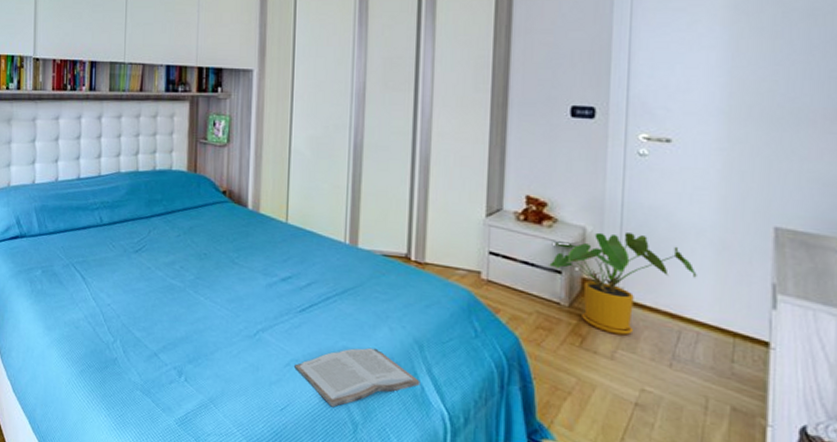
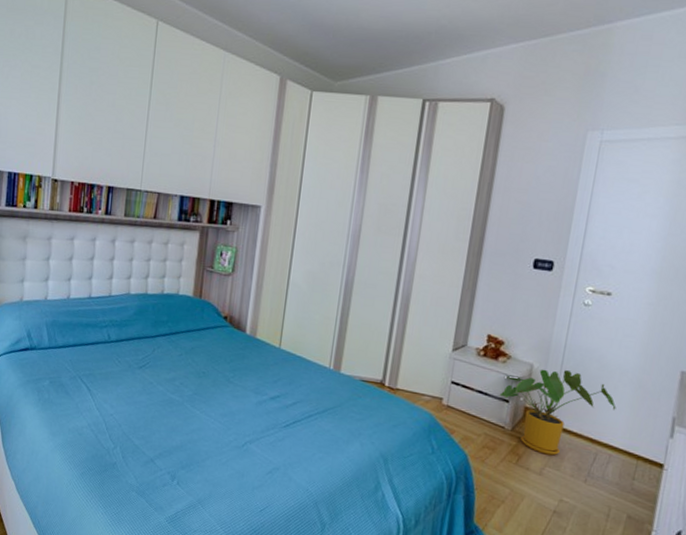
book: present [294,347,420,408] -> none [275,459,382,510]

